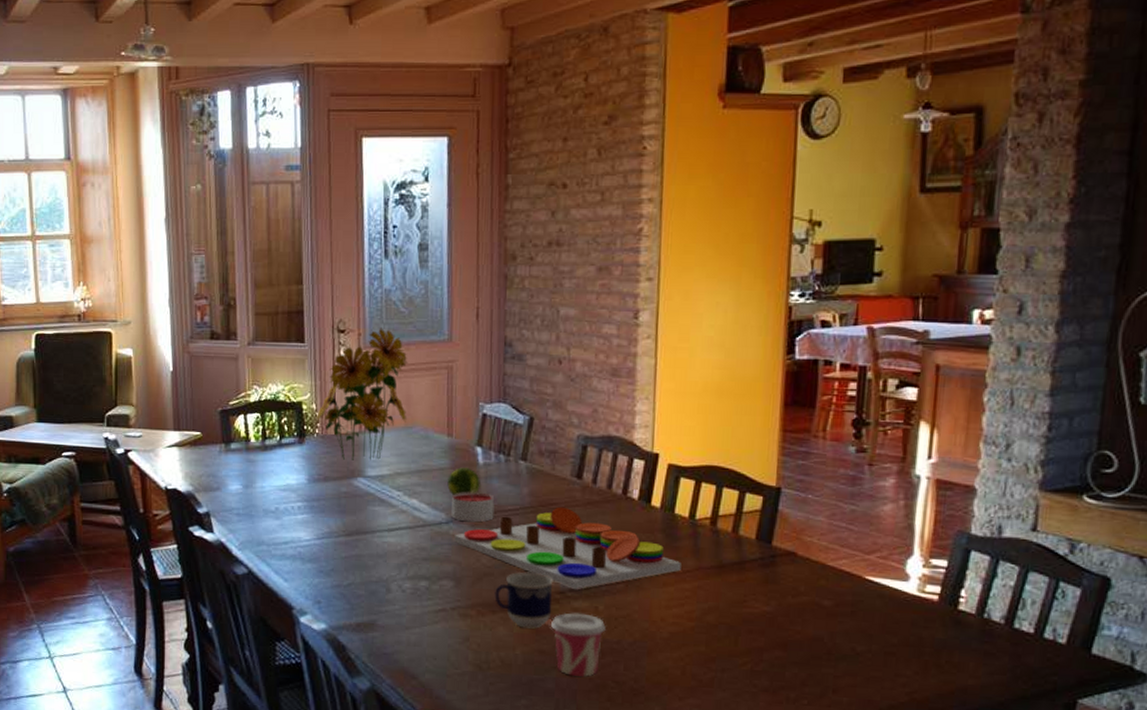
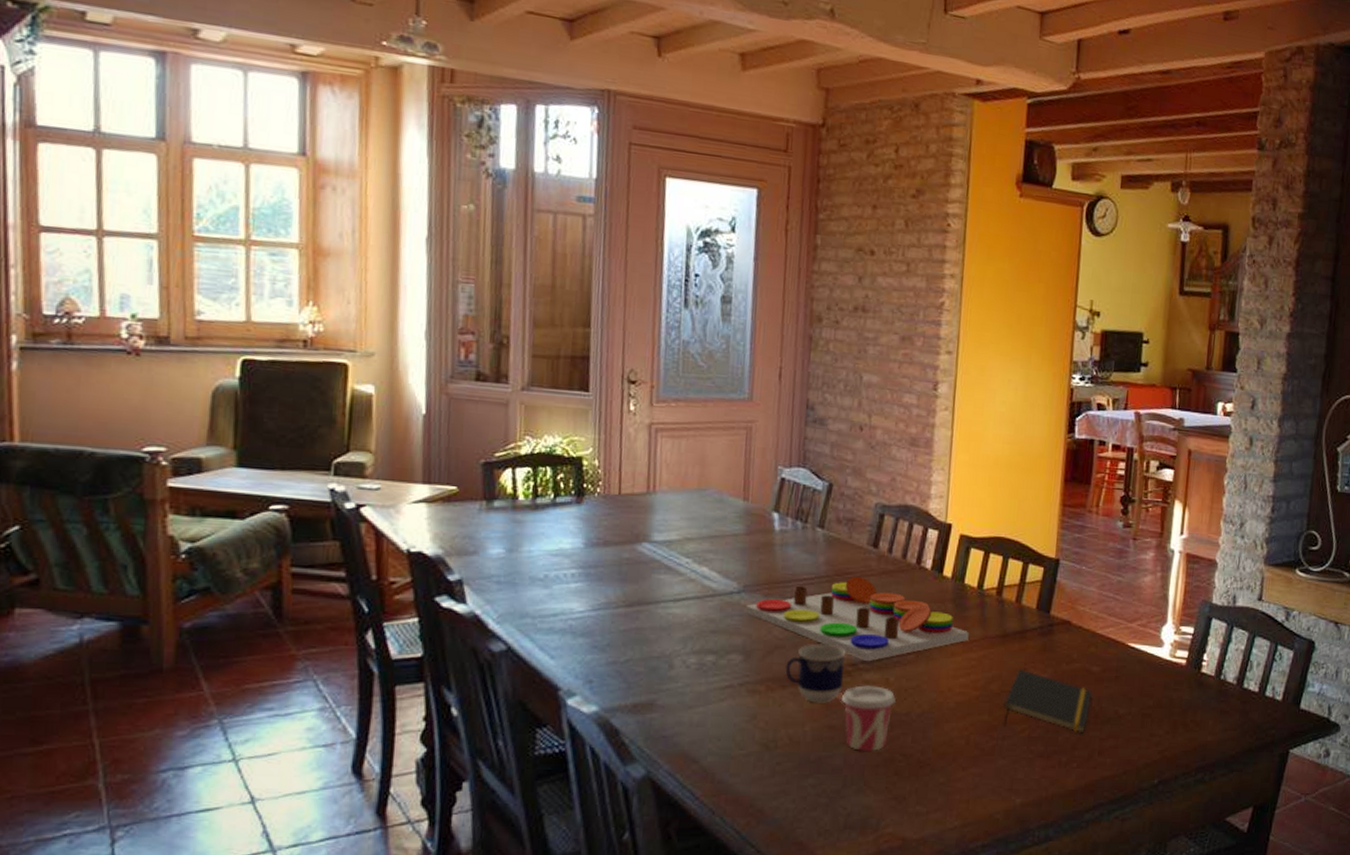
flower bouquet: present [317,328,408,461] -> none [598,381,705,525]
fruit: present [447,467,480,495] -> none [740,533,776,563]
candle: present [451,492,495,522] -> none [744,559,789,592]
notepad: none [722,601,824,670] -> present [1003,669,1092,734]

